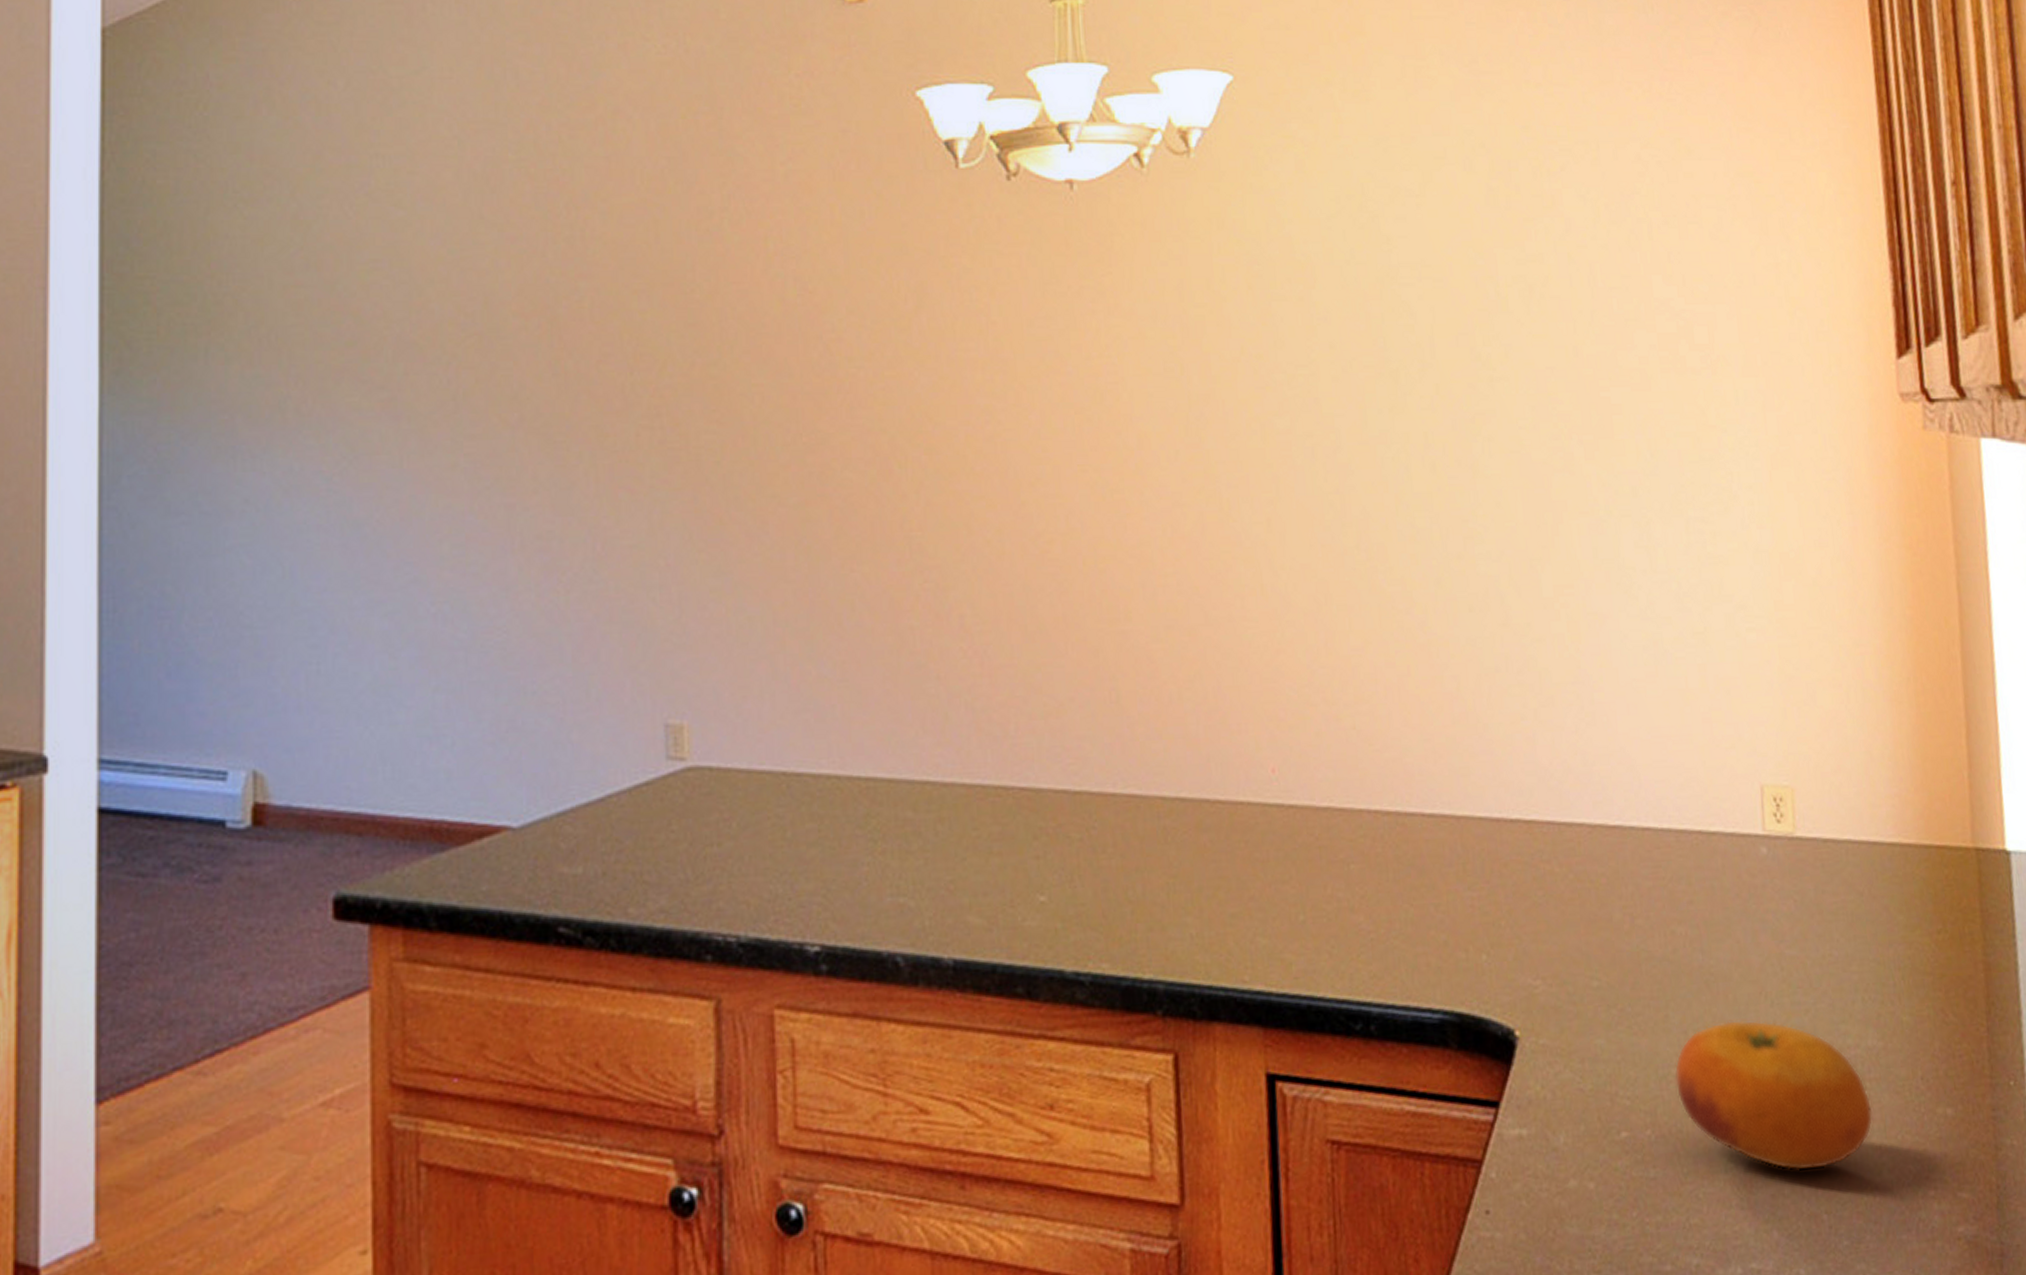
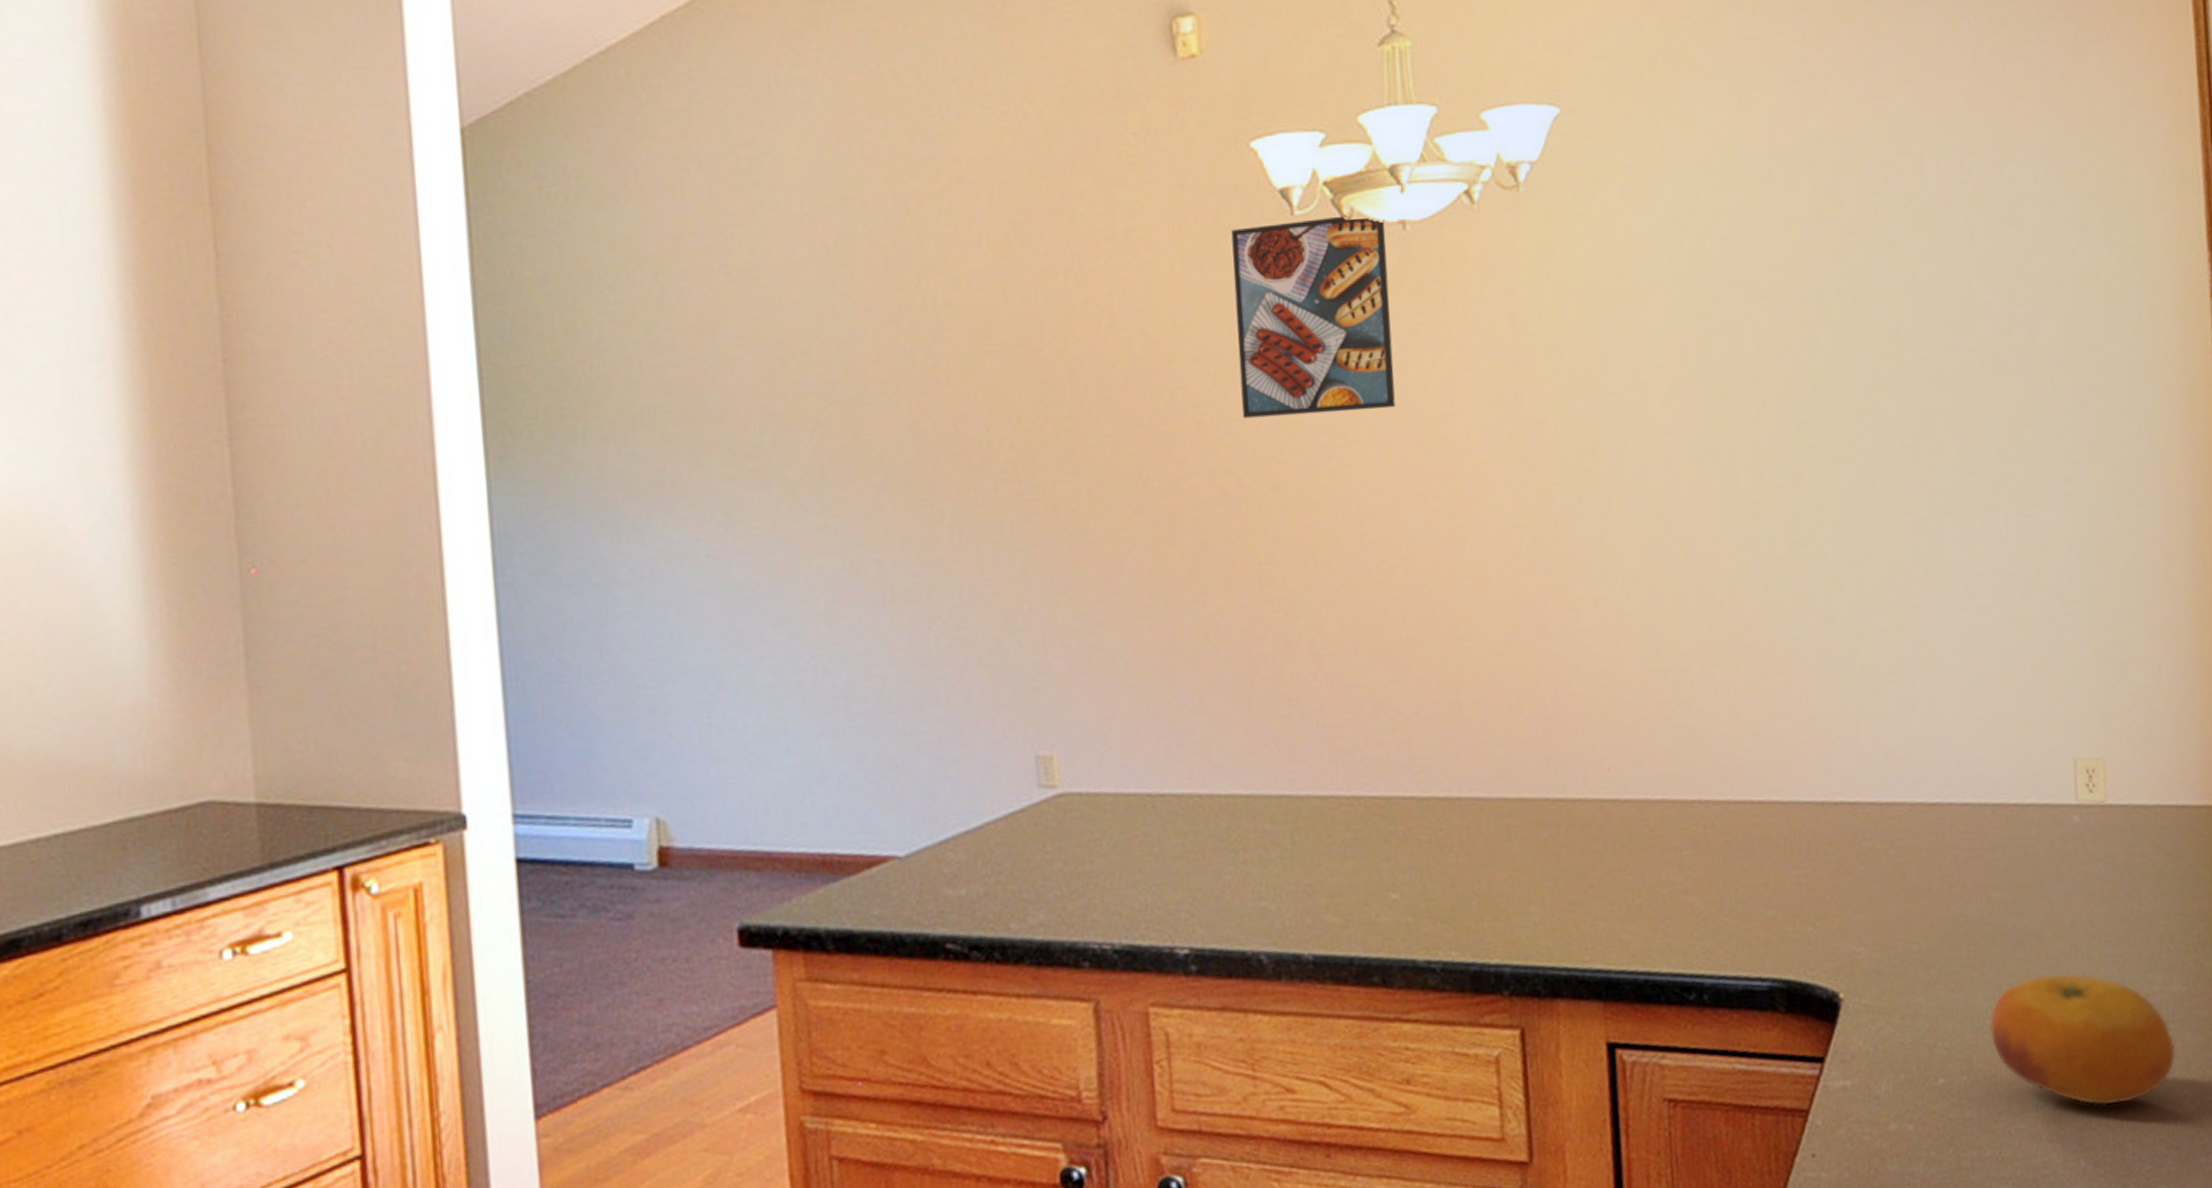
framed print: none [893,171,1058,376] -> present [1231,215,1396,419]

